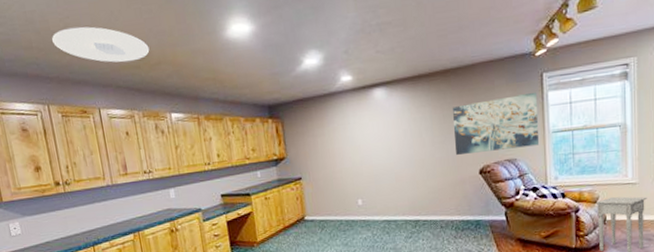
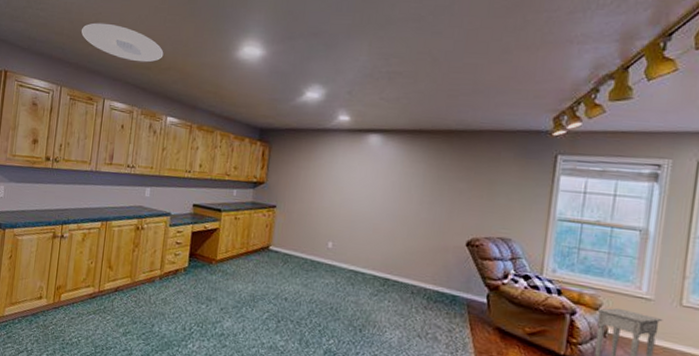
wall art: present [453,91,539,155] -> none [444,169,547,231]

